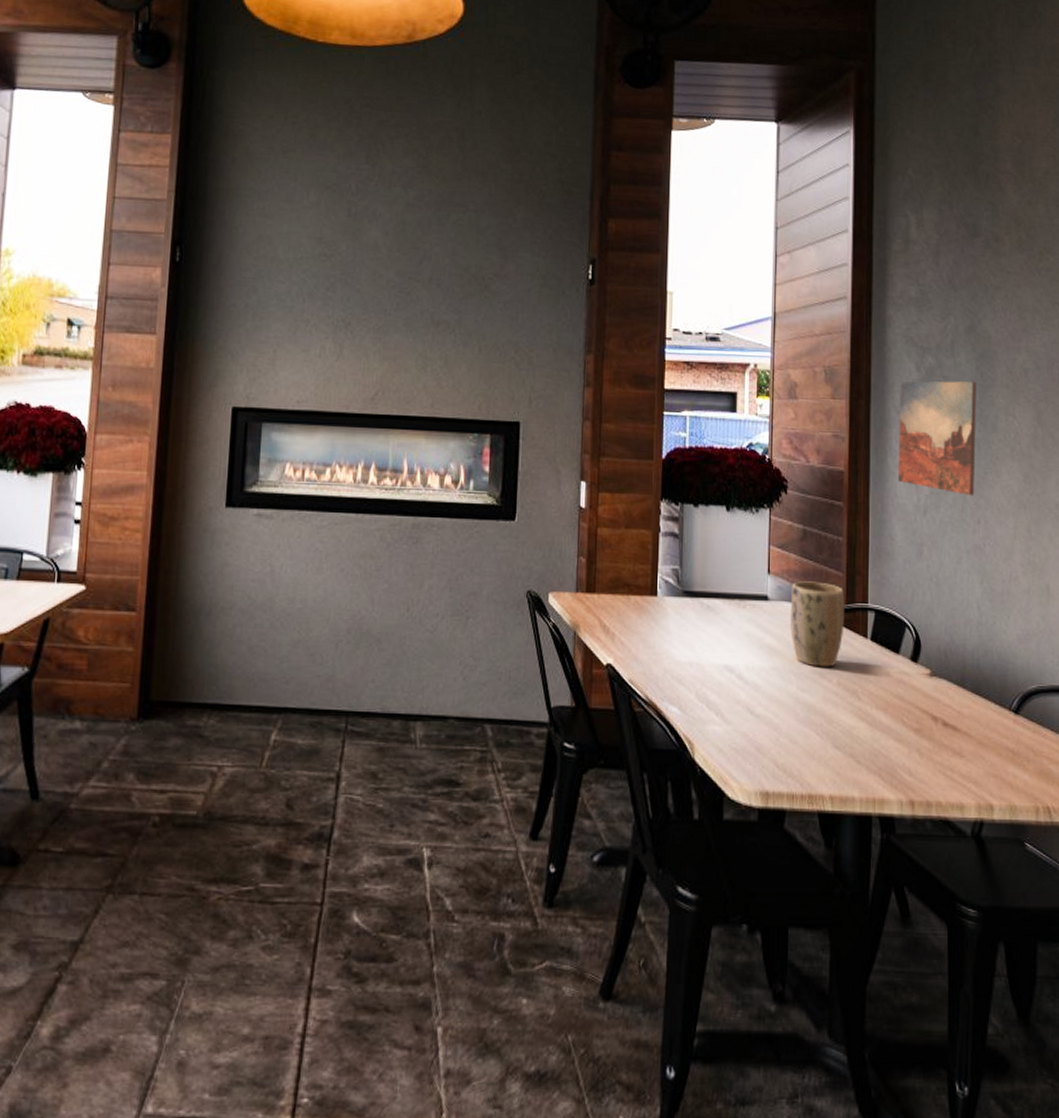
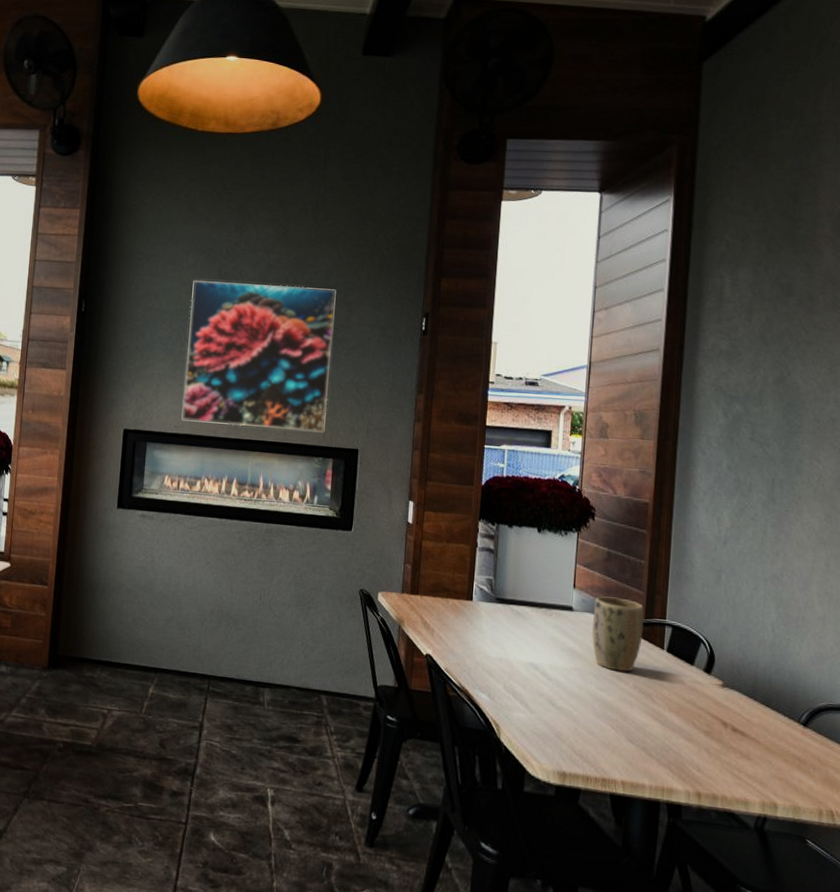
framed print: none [305,222,488,403] -> present [181,280,336,433]
wall art: present [897,381,977,496] -> none [700,426,783,531]

